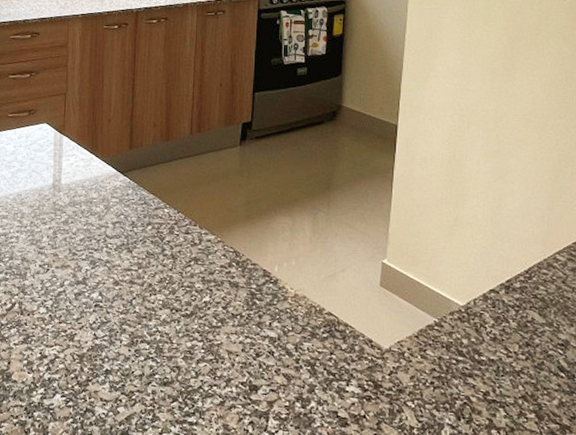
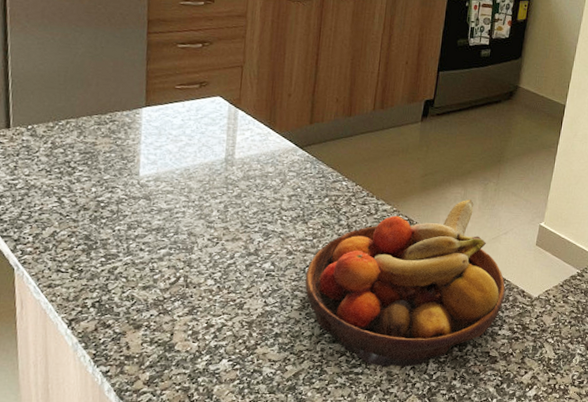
fruit bowl: none [132,230,349,421] -> present [304,199,505,367]

